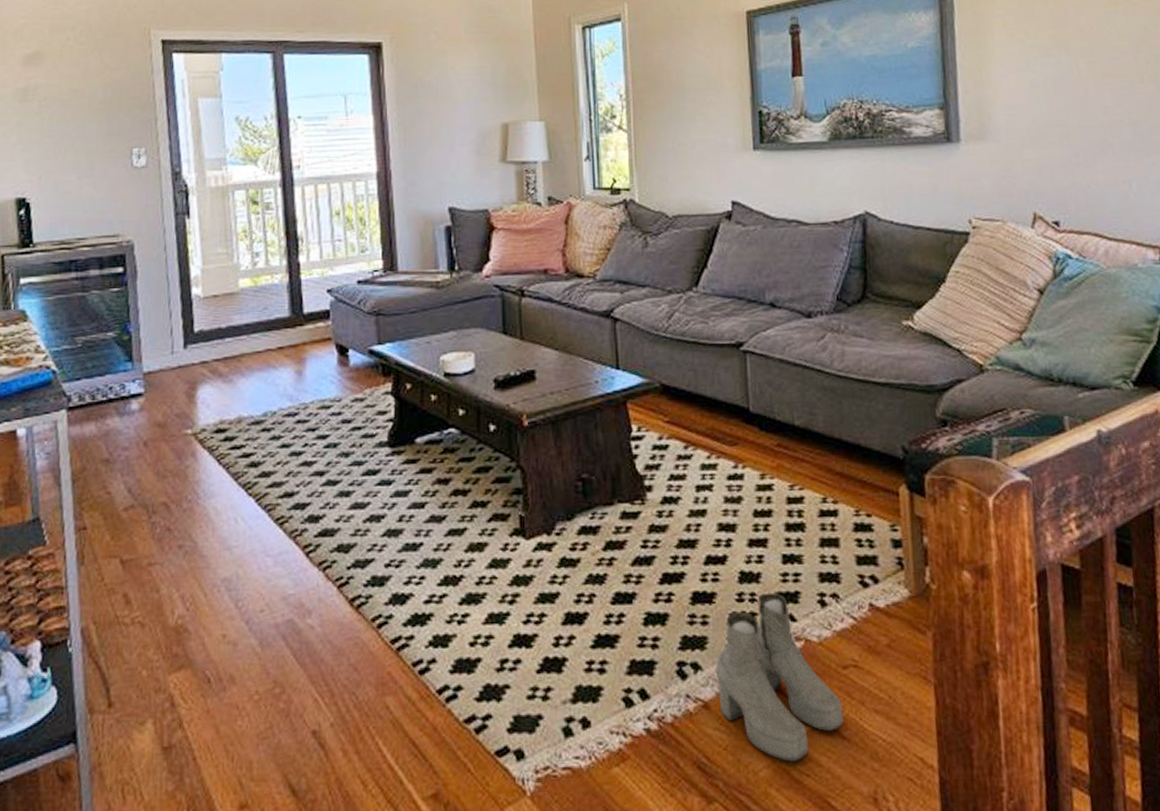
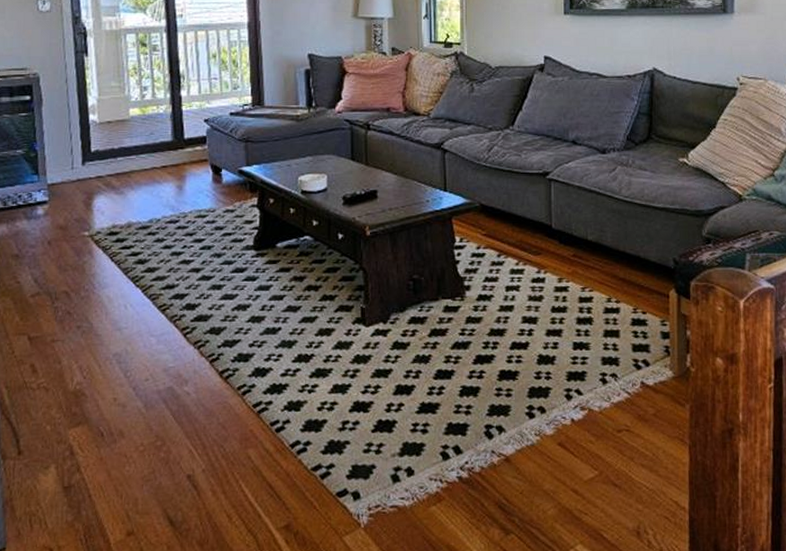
boots: present [716,592,844,762] -> none [516,372,617,504]

